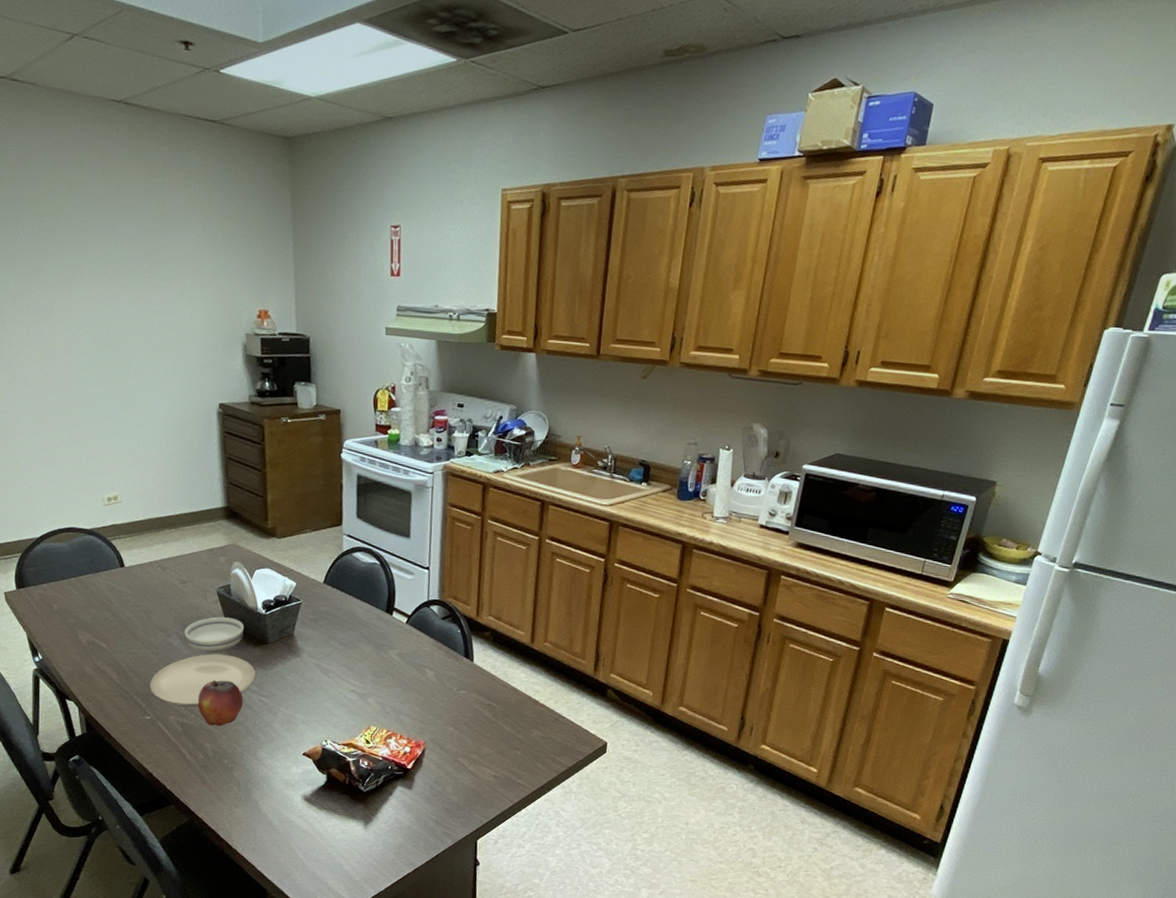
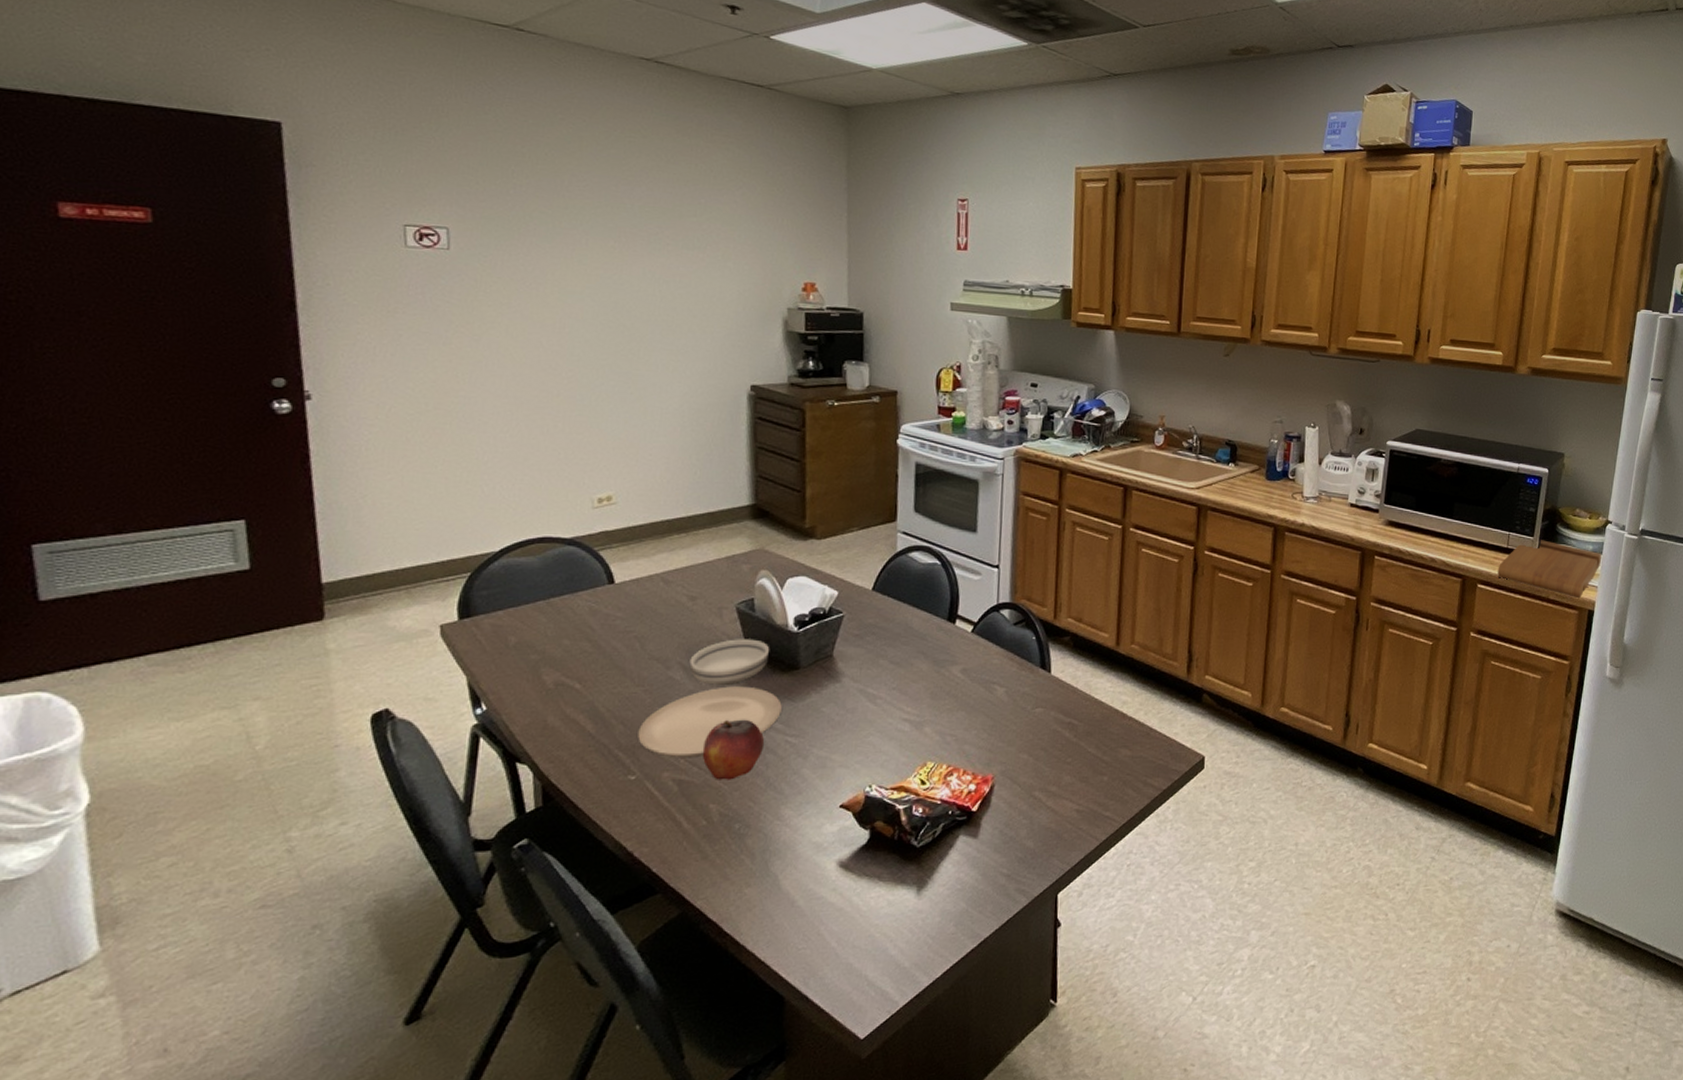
cutting board: none [907,567,1026,628] -> present [1497,538,1602,599]

